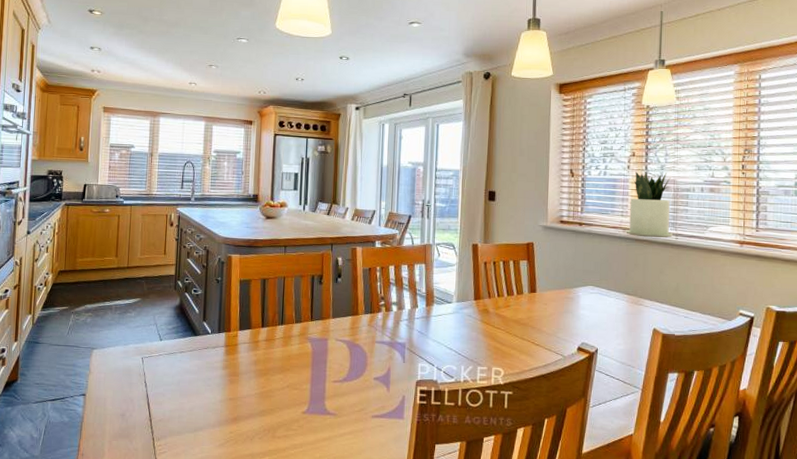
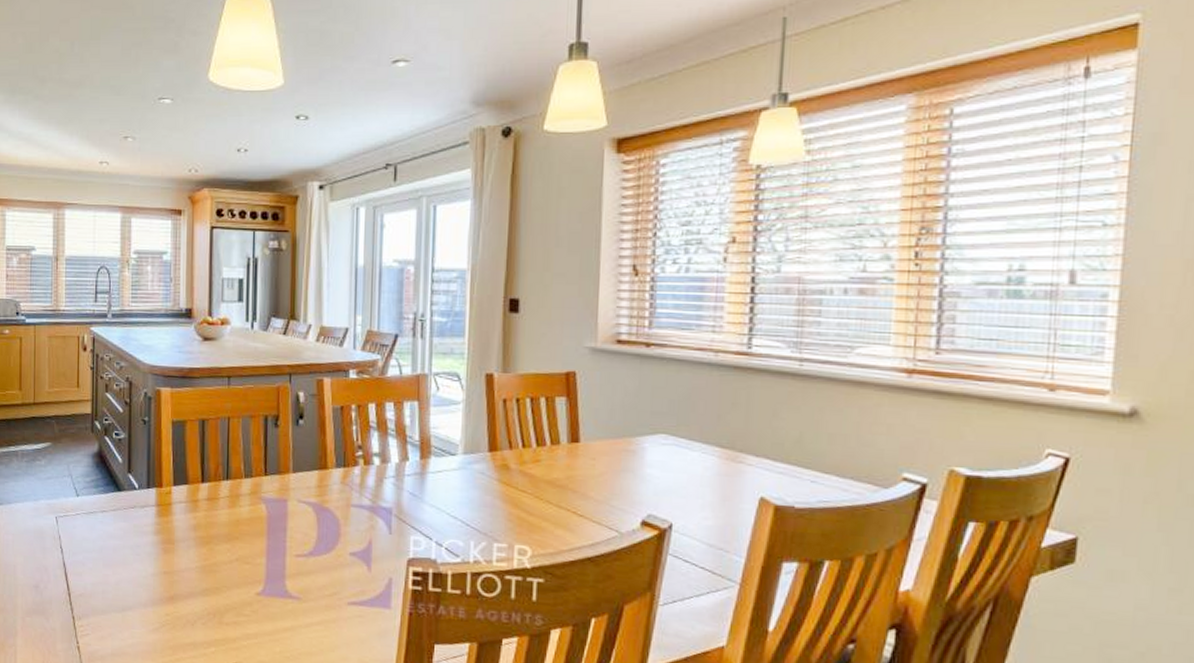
planter: present [625,171,673,238] -> none [717,265,795,365]

